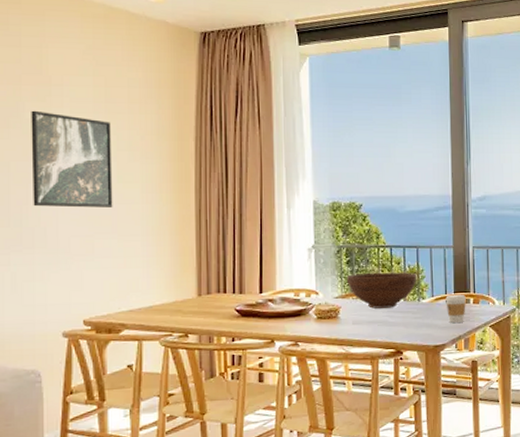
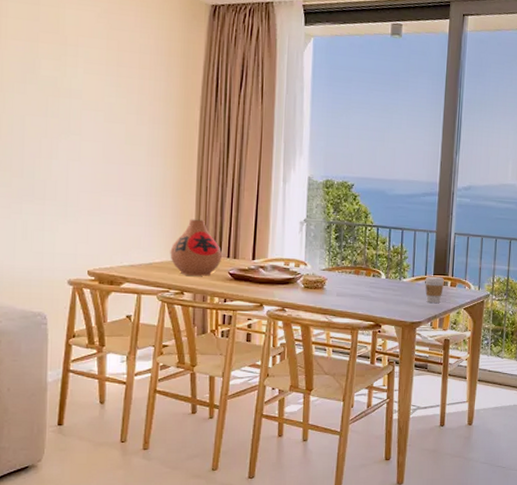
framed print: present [31,110,113,208] -> none [45,68,122,167]
vase: none [171,255,228,316] -> present [170,219,223,276]
fruit bowl: present [346,272,417,309] -> none [334,249,400,284]

